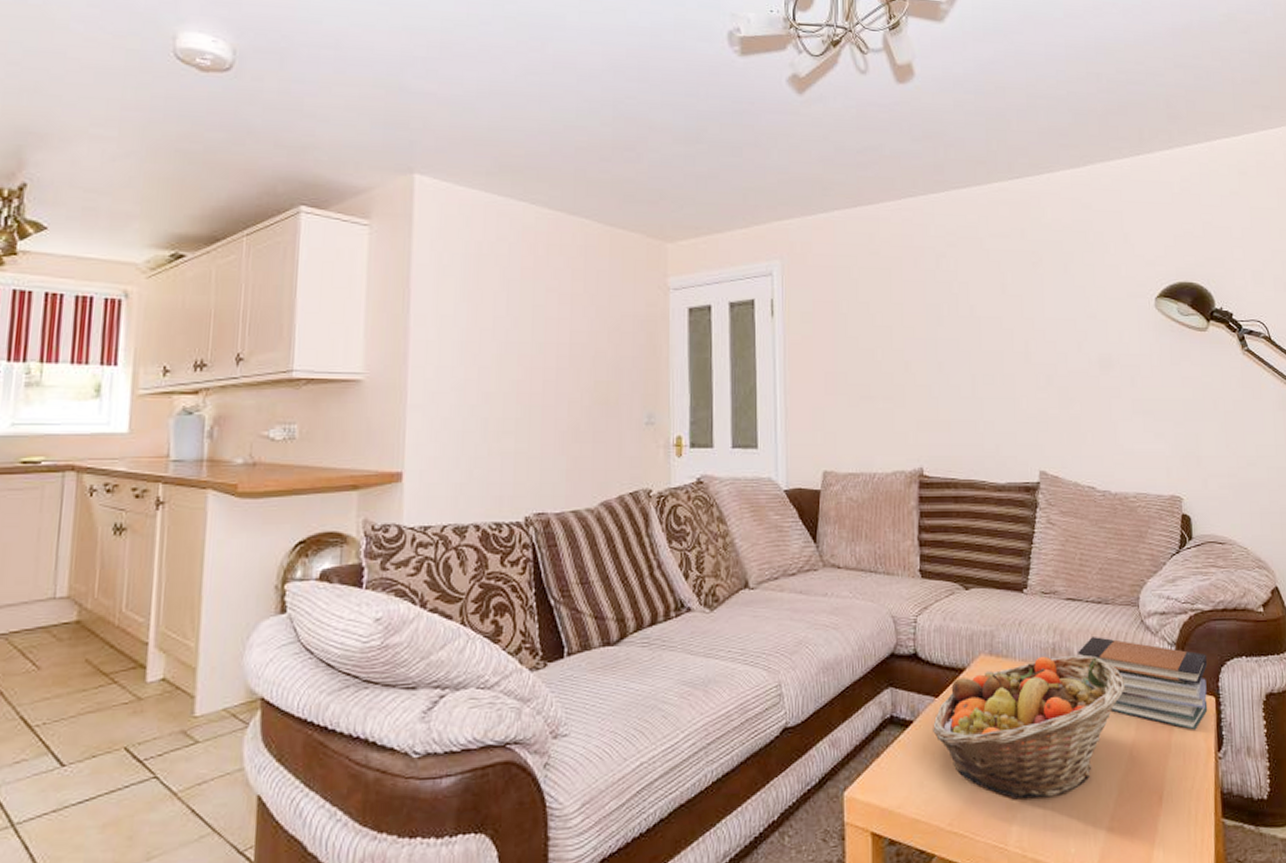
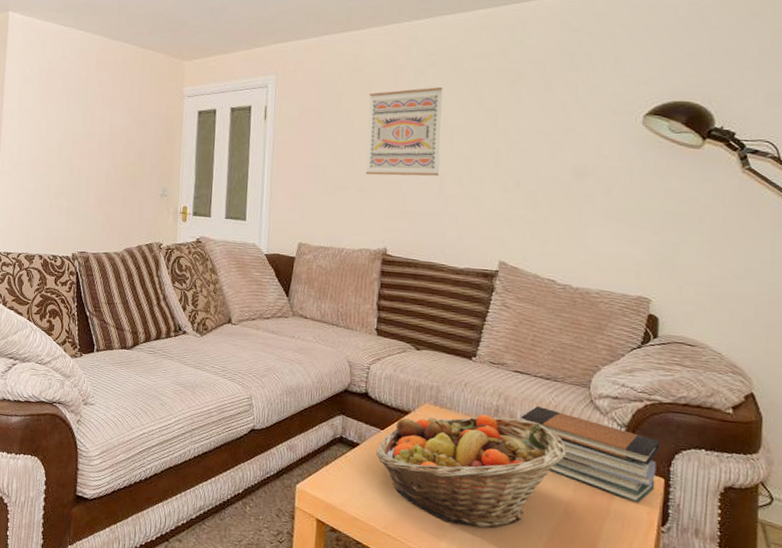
wall art: none [889,271,970,380] -> present [365,87,443,176]

